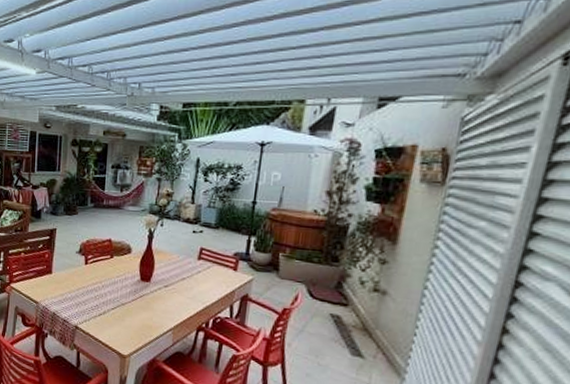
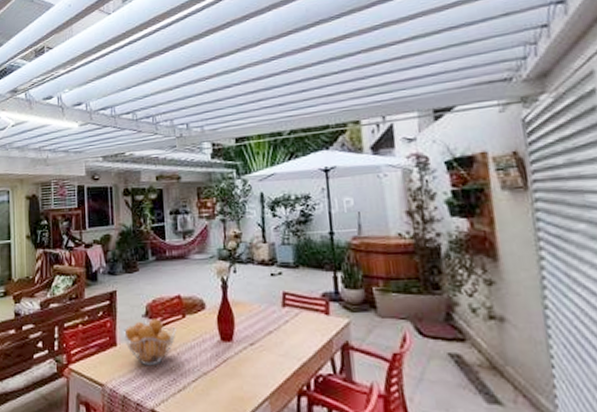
fruit basket: none [58,256,104,293] -> present [123,319,176,366]

